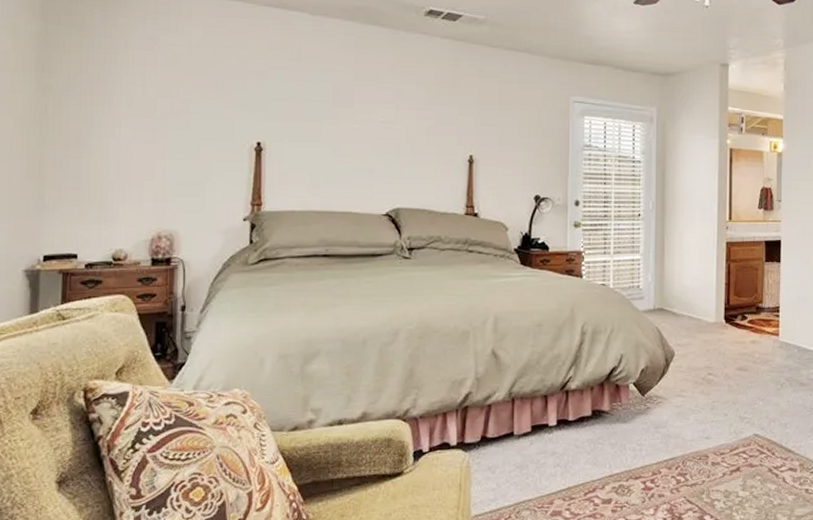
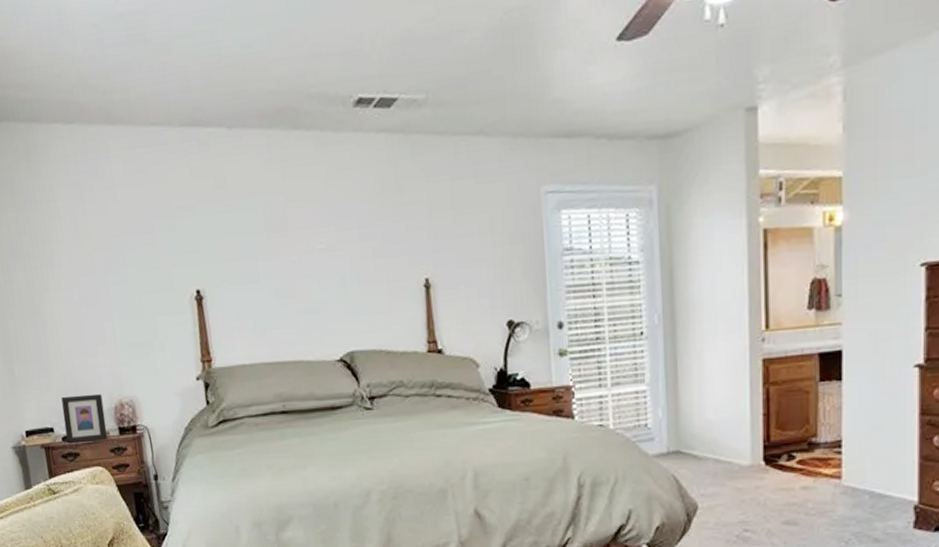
picture frame: none [90,225,139,271] -> present [61,393,107,444]

